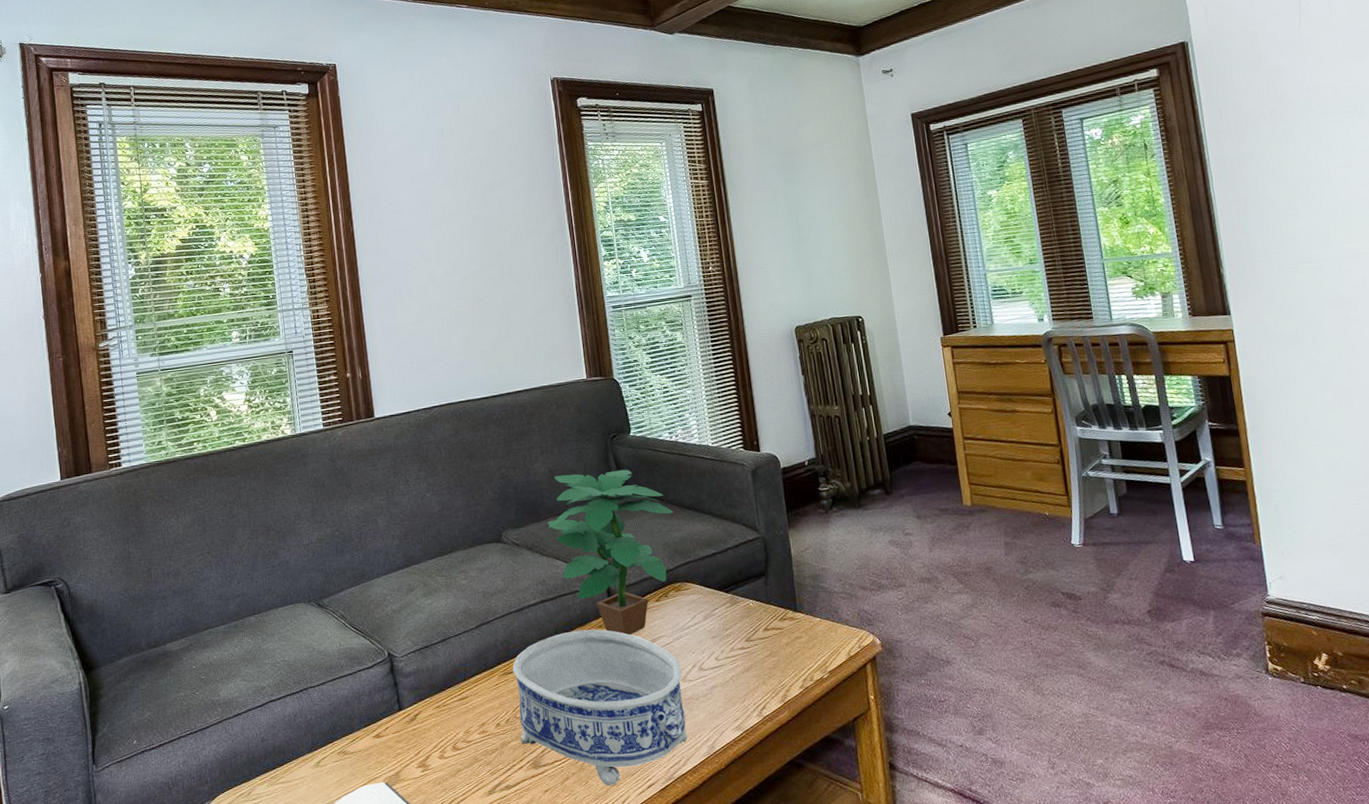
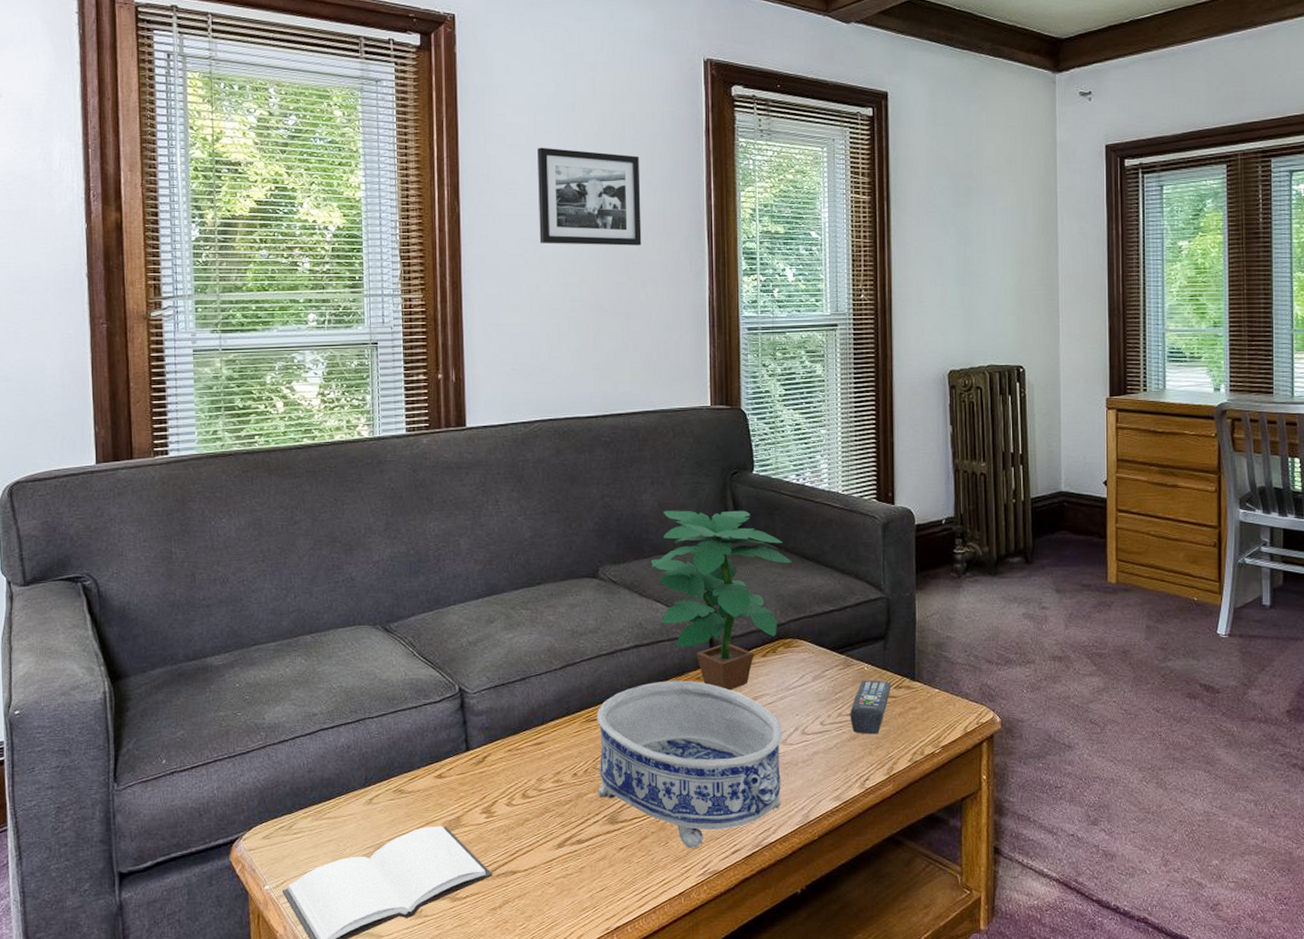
picture frame: none [415,167,513,251] -> present [538,147,642,246]
remote control: none [741,614,777,666] -> present [850,680,891,734]

